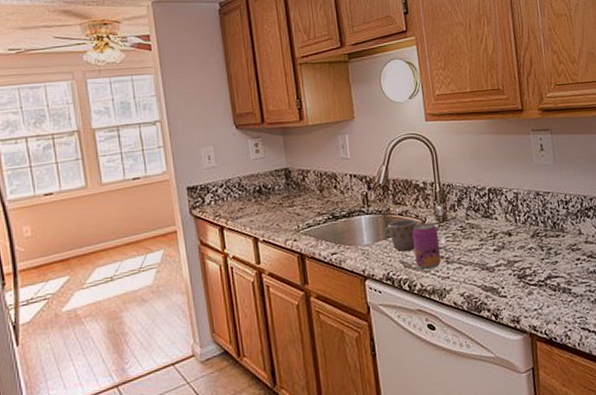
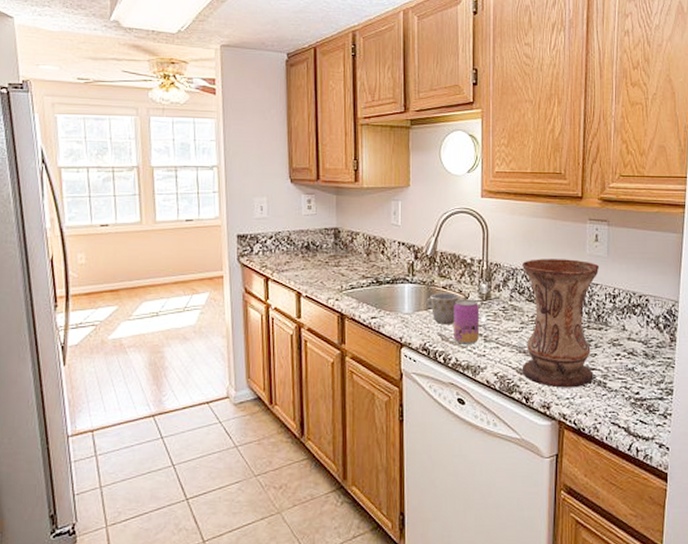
vase: none [473,171,558,300] -> present [521,259,600,388]

